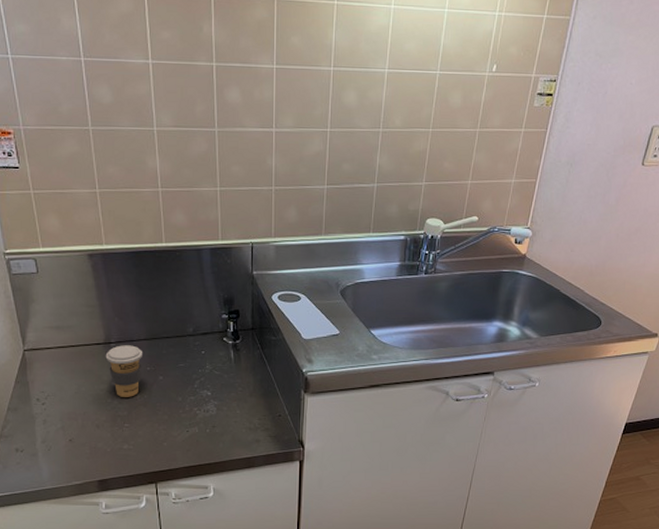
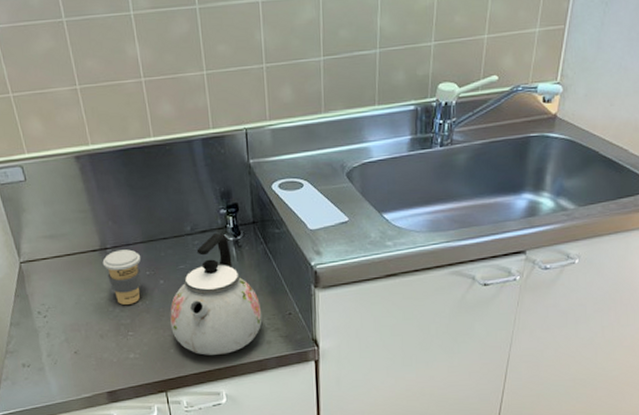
kettle: none [166,336,254,450] -> present [170,233,262,355]

